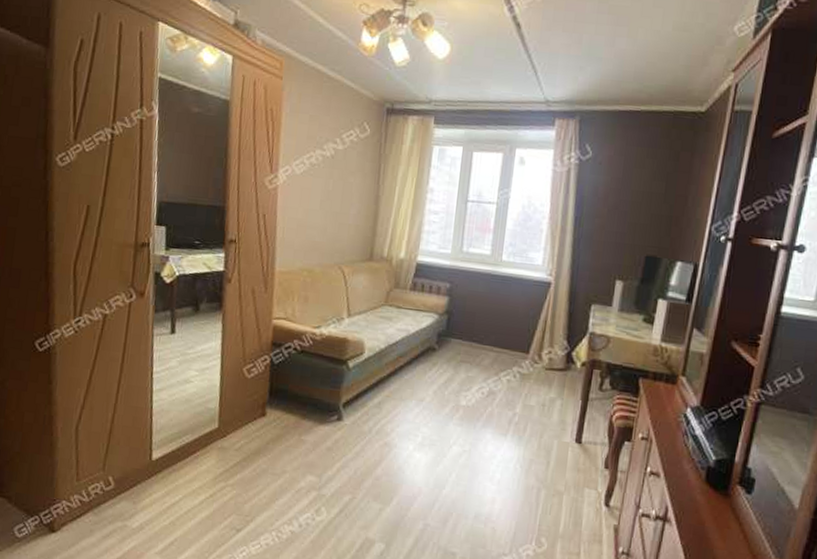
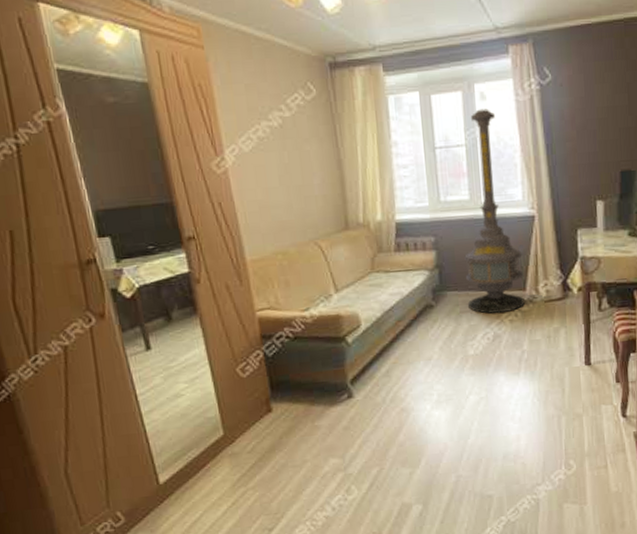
floor lamp: none [469,172,532,372] -> present [464,109,526,314]

